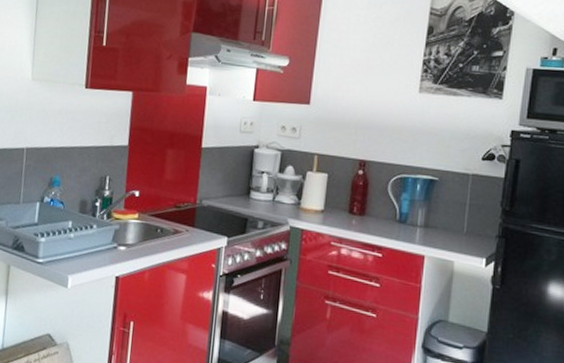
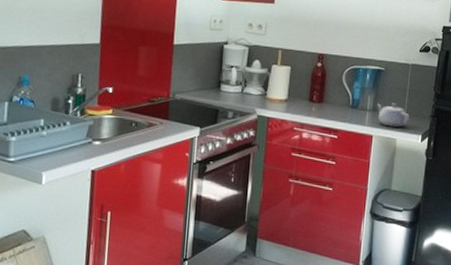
teapot: none [430,218,470,248] -> present [377,103,409,128]

